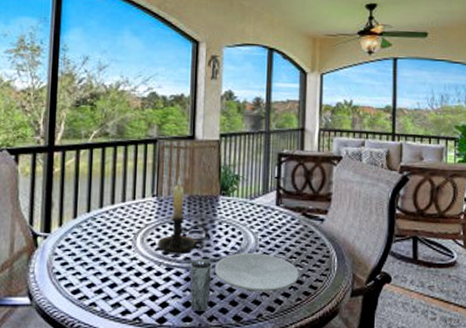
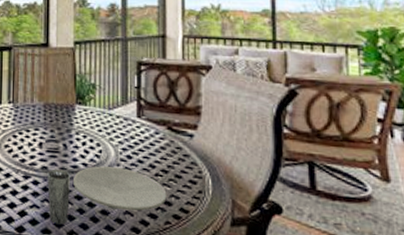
candle holder: present [157,177,209,255] -> none [14,84,66,164]

